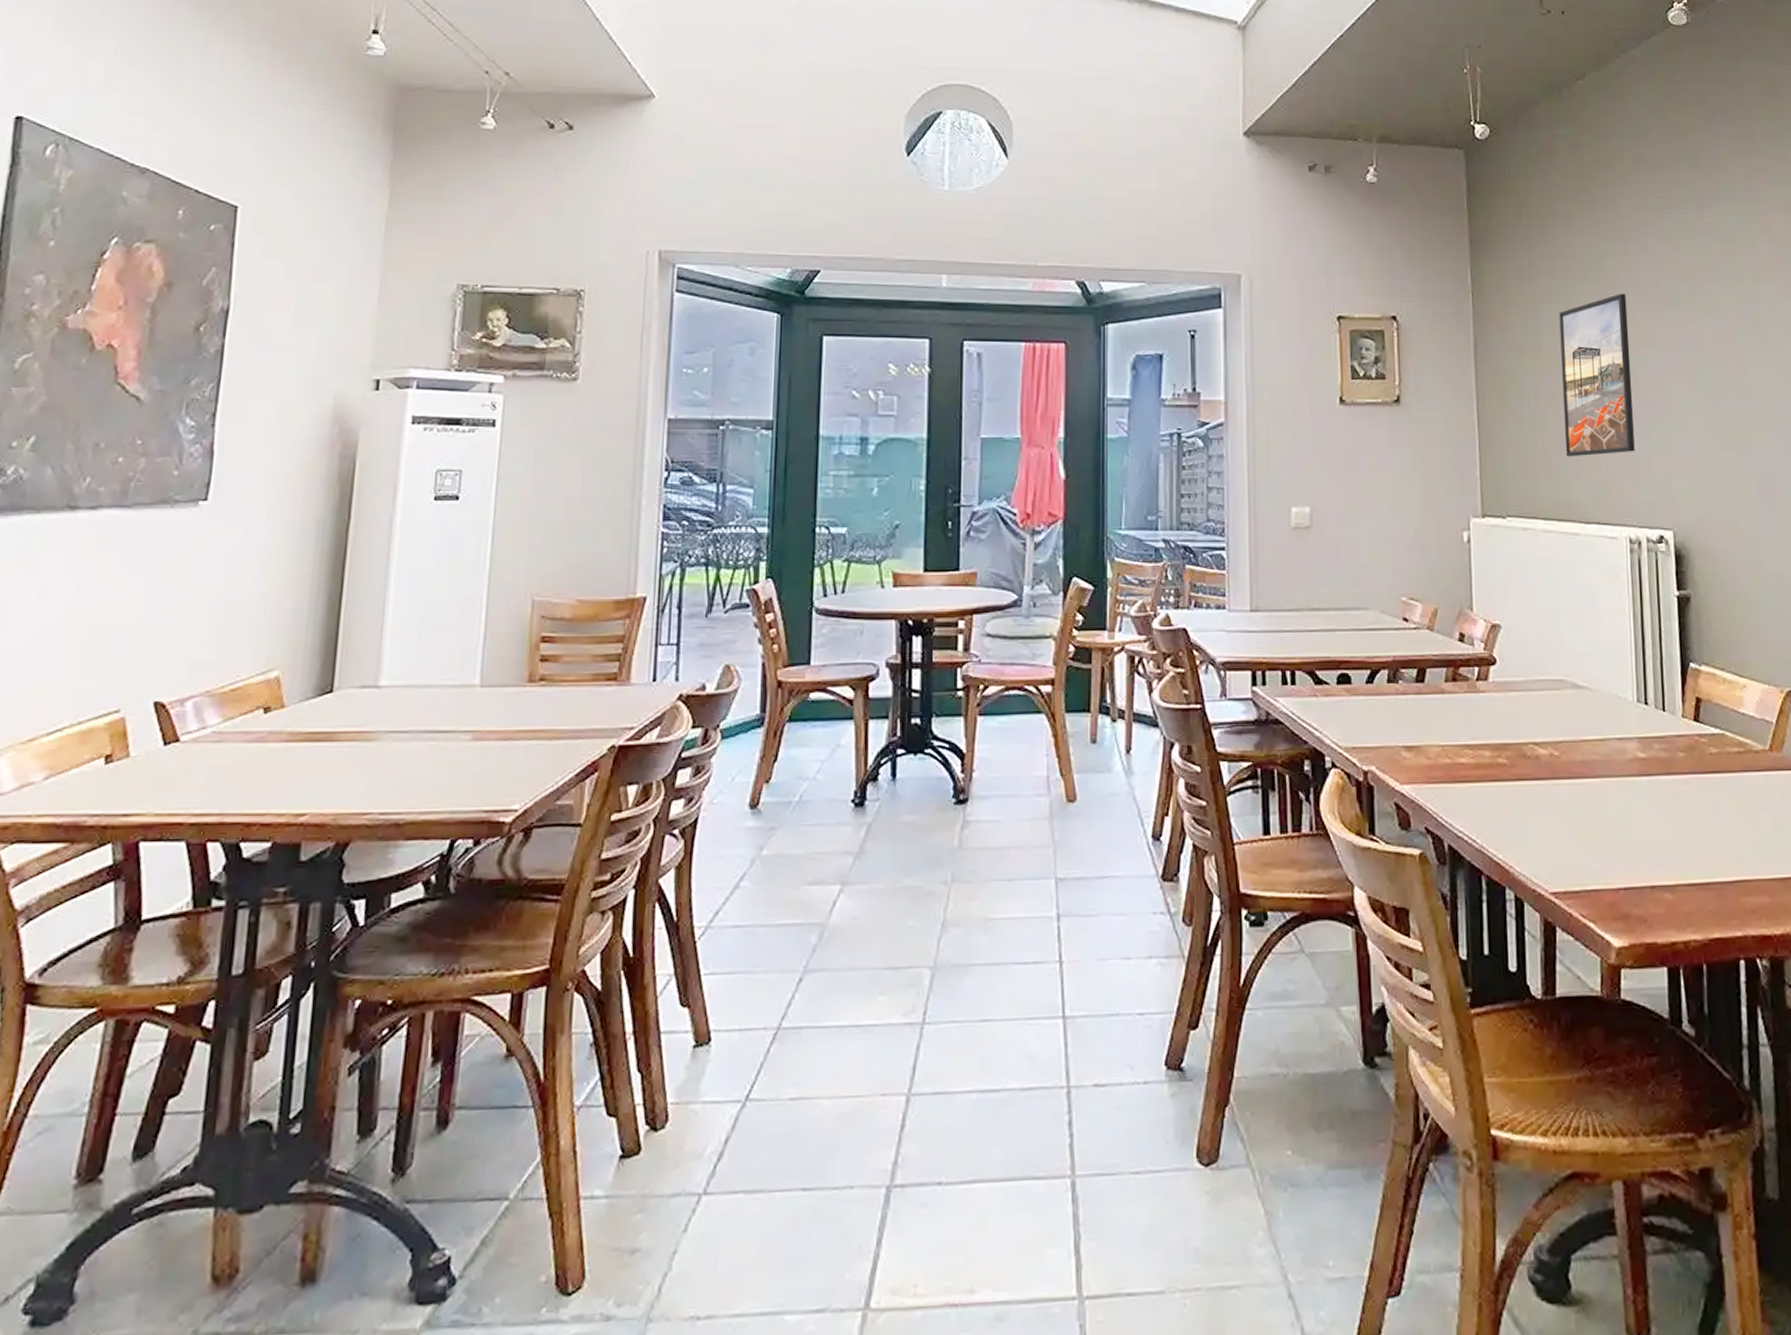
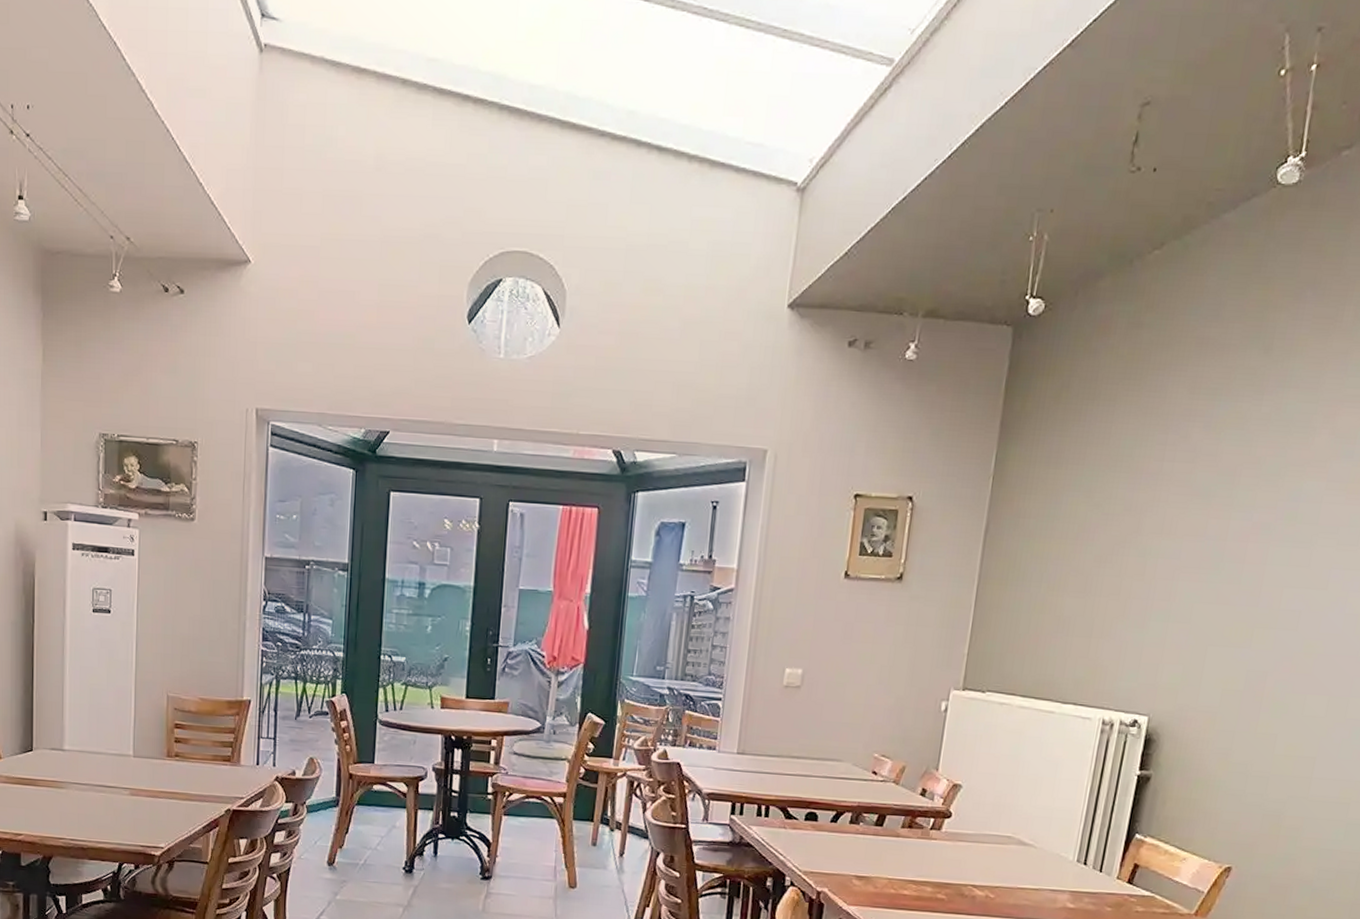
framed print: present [1559,293,1635,457] -> none [1056,483,1155,642]

